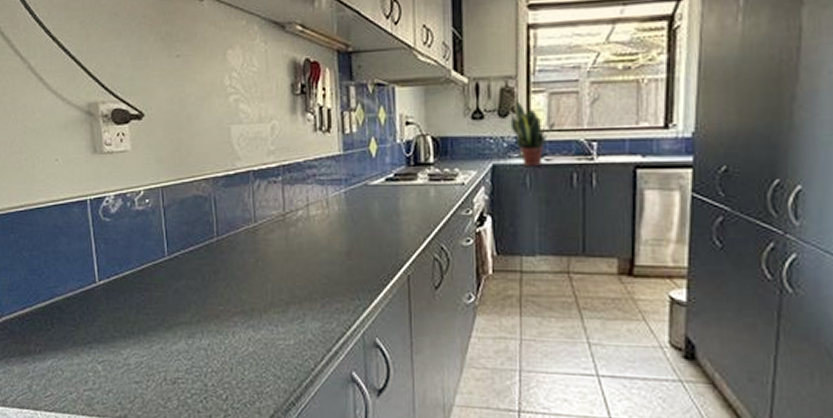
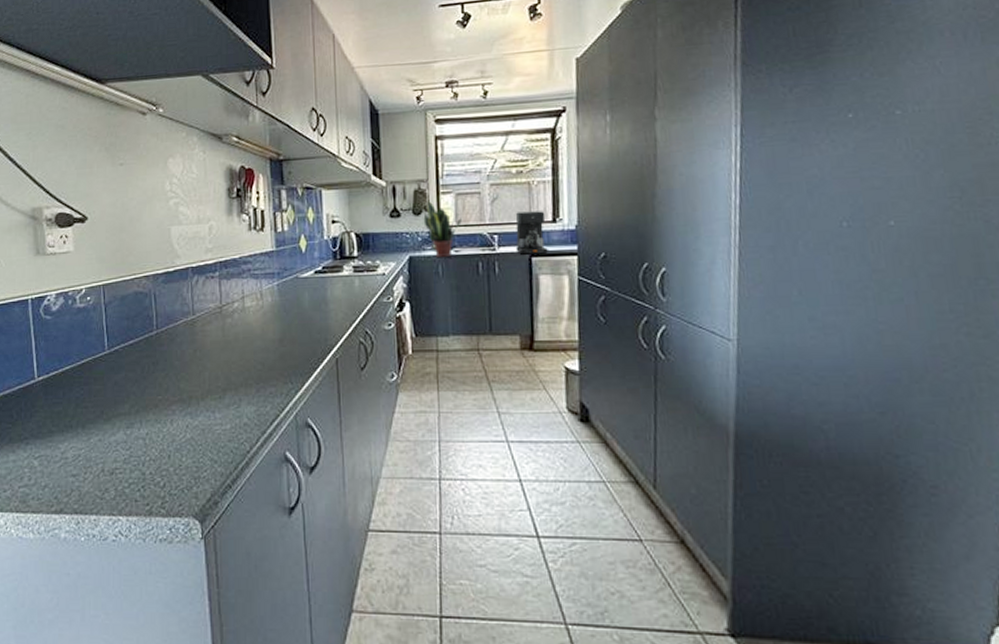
coffee maker: none [618,114,657,166] -> present [515,211,548,255]

